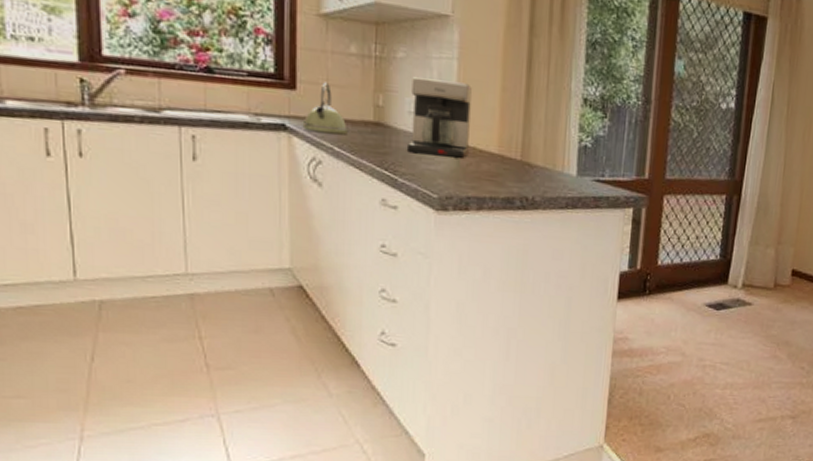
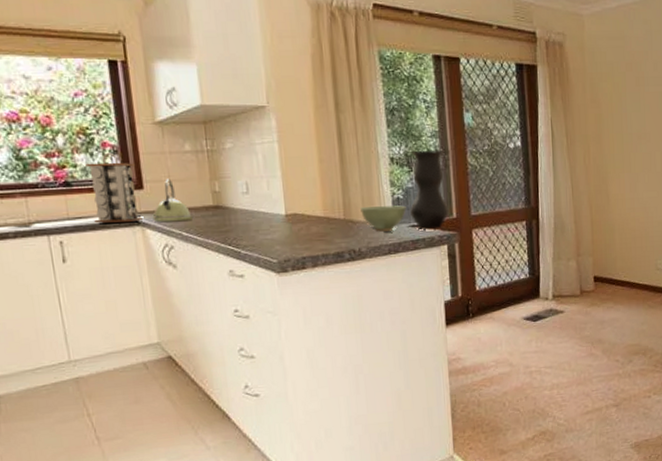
spice rack: none [233,40,290,127] -> present [85,152,142,224]
coffee maker: present [406,76,473,160] -> none [241,161,298,228]
bowl: none [541,150,593,183] -> present [360,205,406,232]
vase: none [597,95,647,189] -> present [410,150,449,230]

